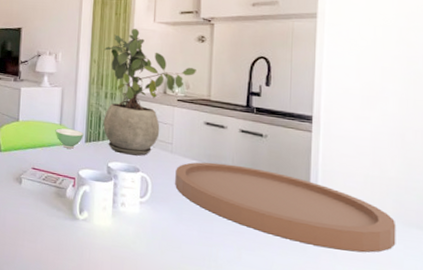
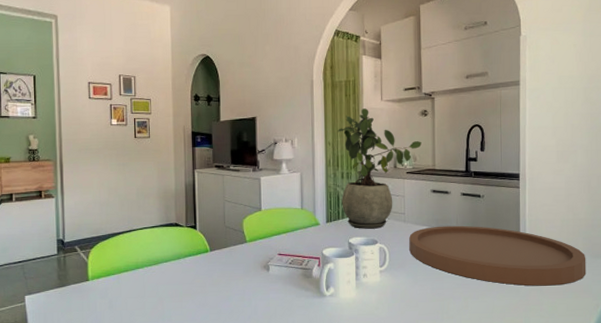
bowl: present [55,128,84,149] -> none [297,212,325,231]

